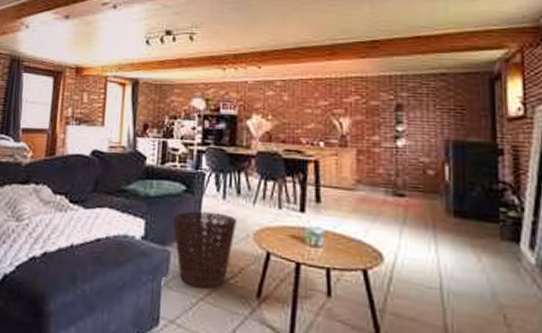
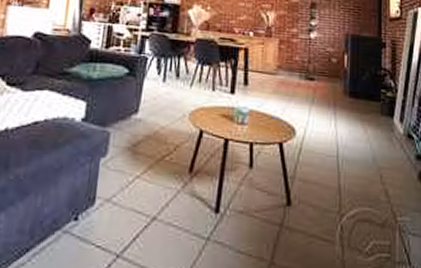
basket: present [173,211,236,289] -> none [114,93,174,166]

